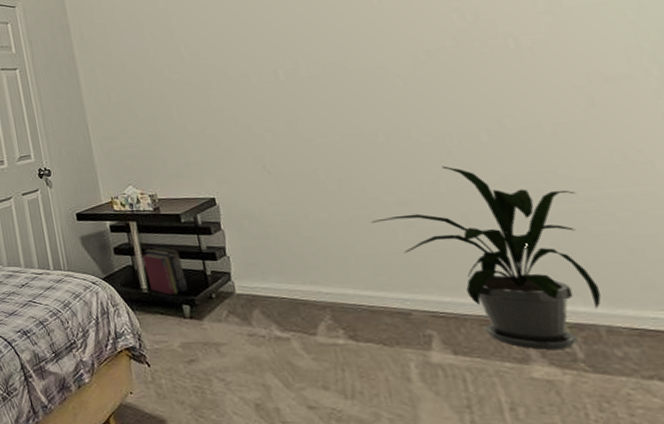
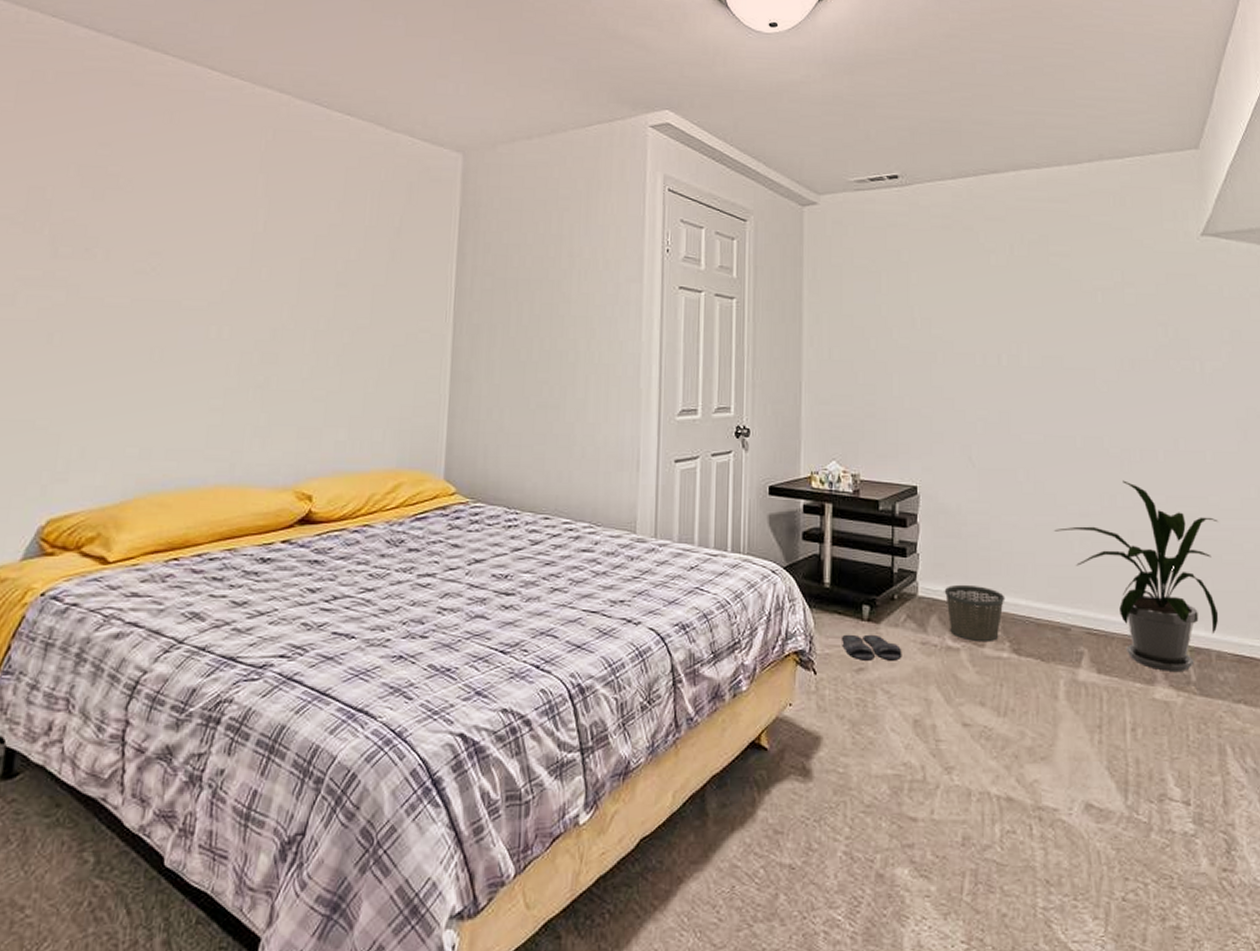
books: present [142,247,188,295] -> none [831,535,872,592]
slippers: none [168,329,231,353] -> present [842,634,902,661]
basket: none [262,279,330,331] -> present [944,584,1005,641]

